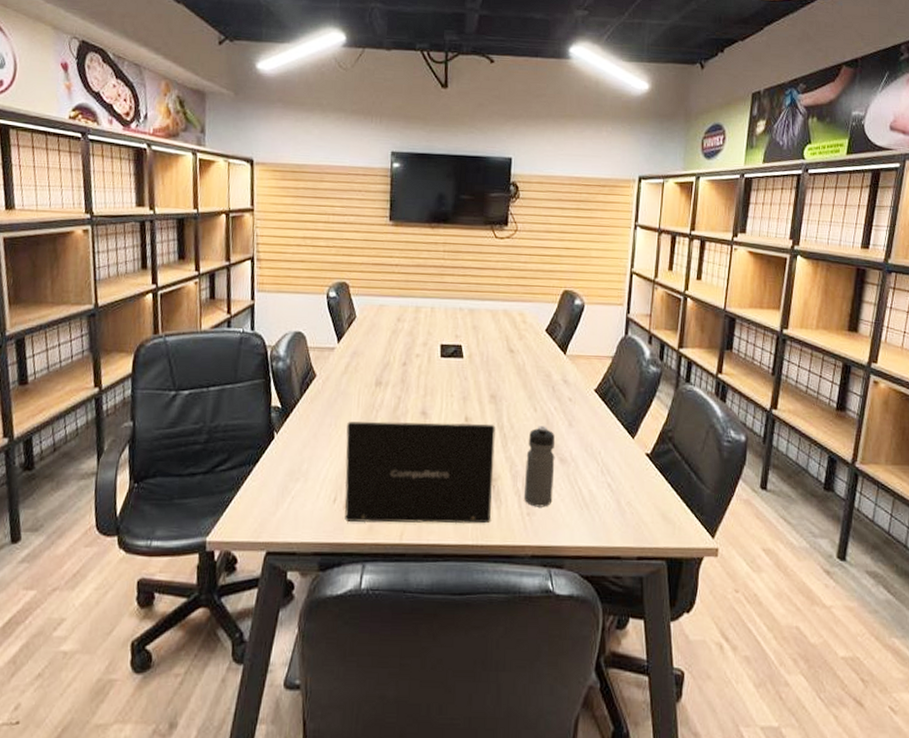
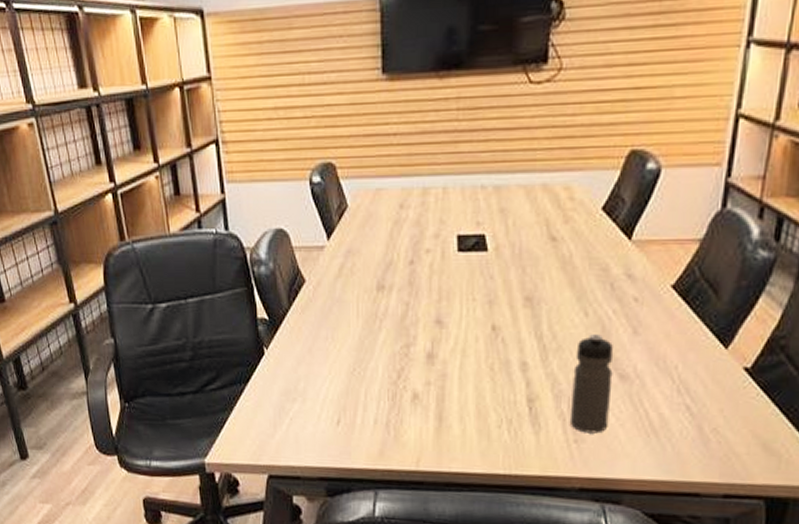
laptop: present [344,421,495,524] -> none [346,332,532,451]

